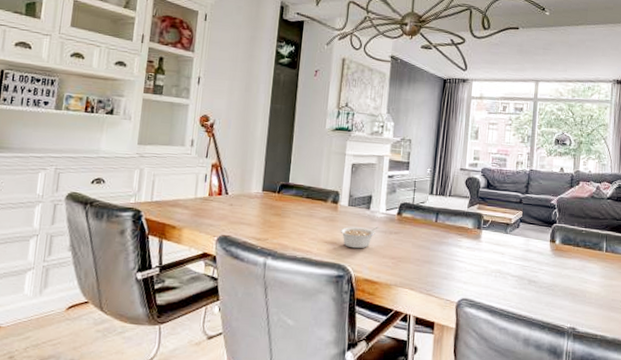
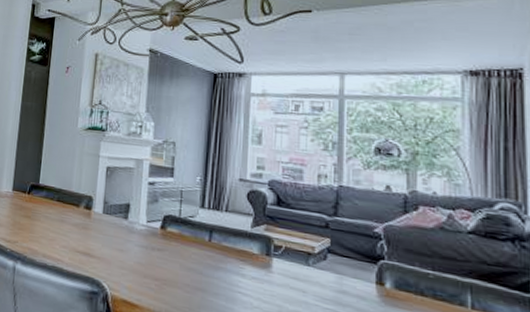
legume: present [340,226,379,249] -> none [94,237,139,264]

